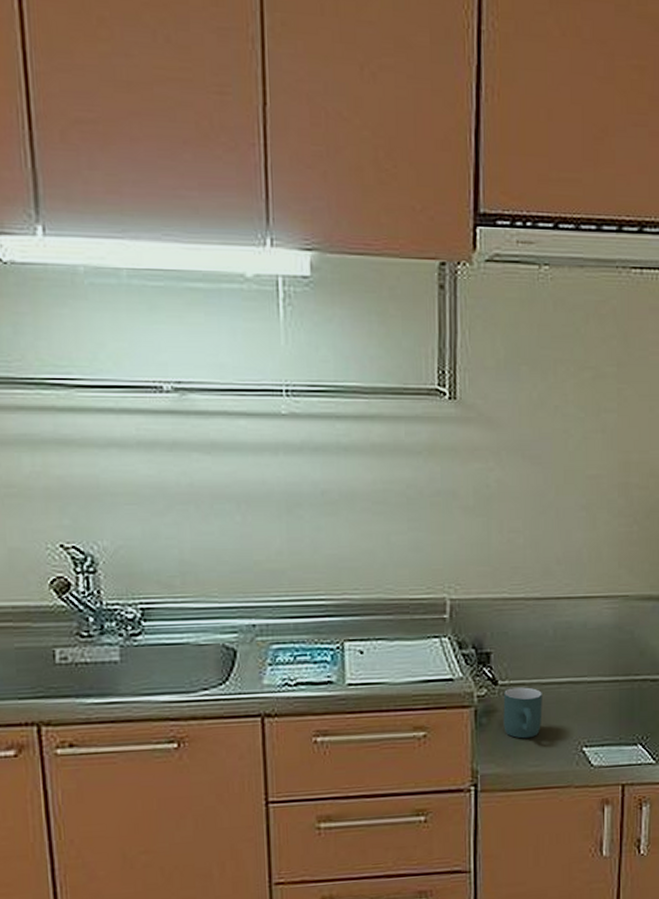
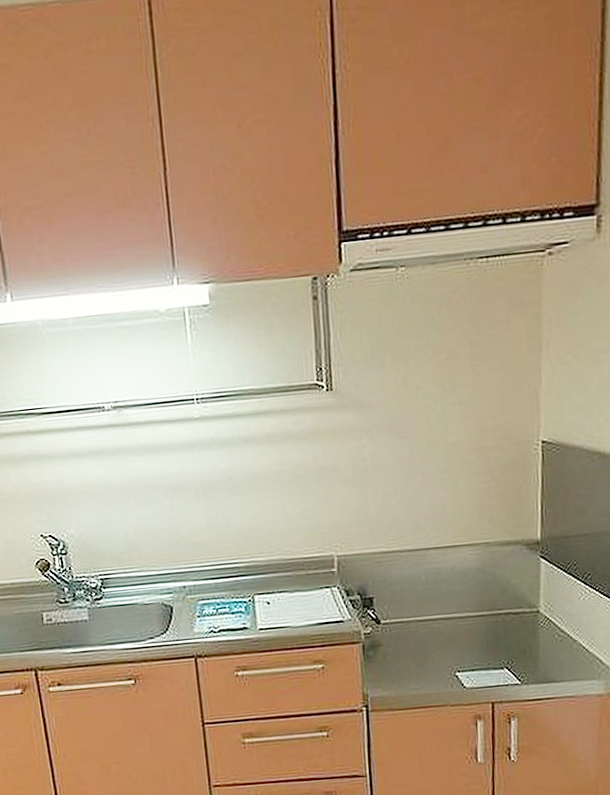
mug: present [503,687,542,739] -> none [386,624,420,667]

